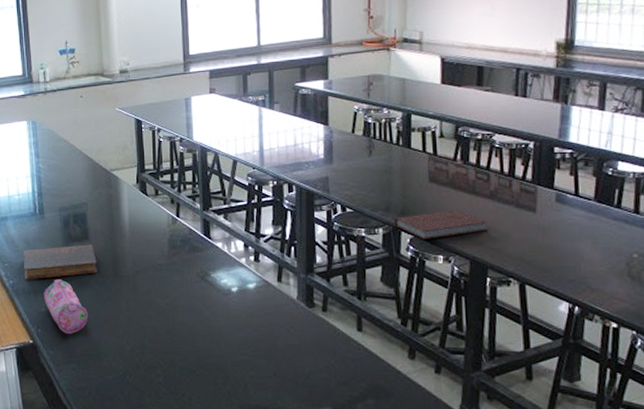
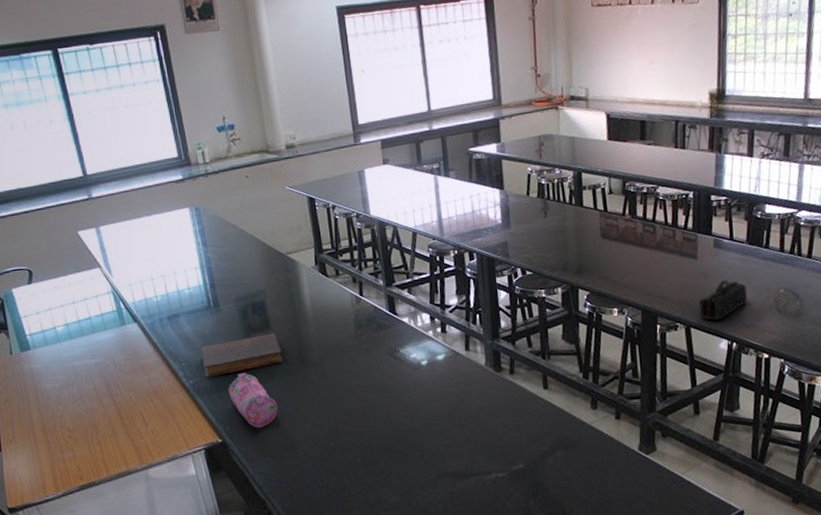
book: present [394,210,488,239] -> none [571,263,657,295]
pencil case: none [535,238,594,280] -> present [698,280,748,321]

